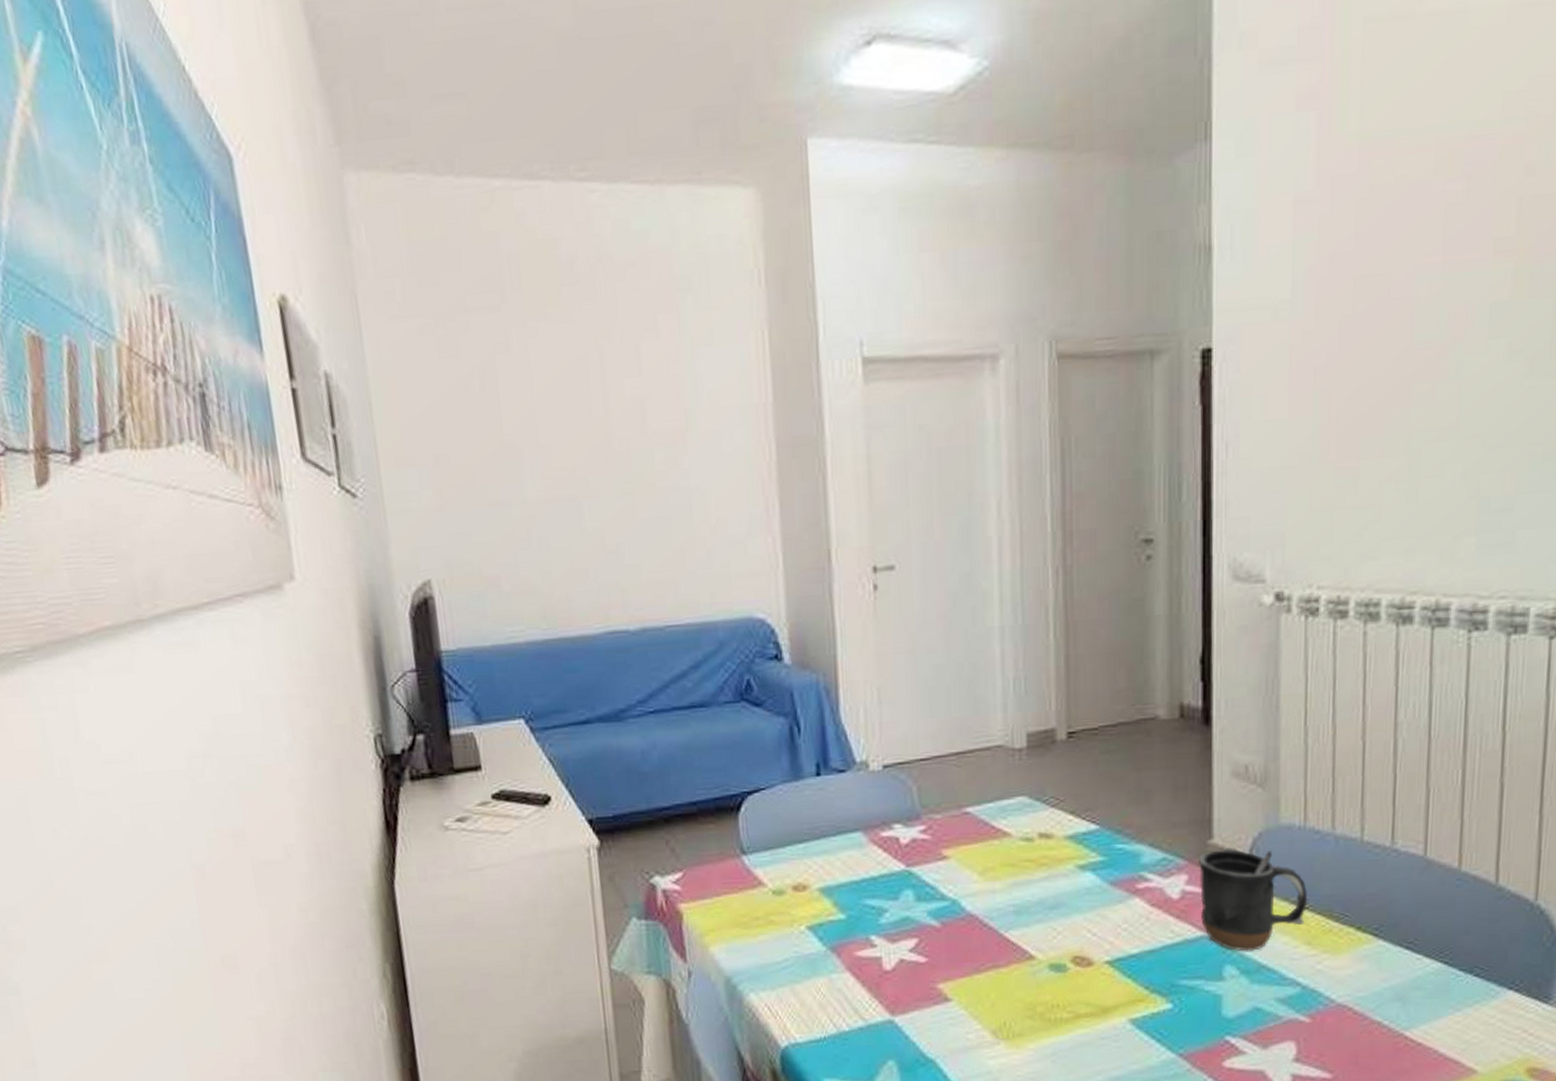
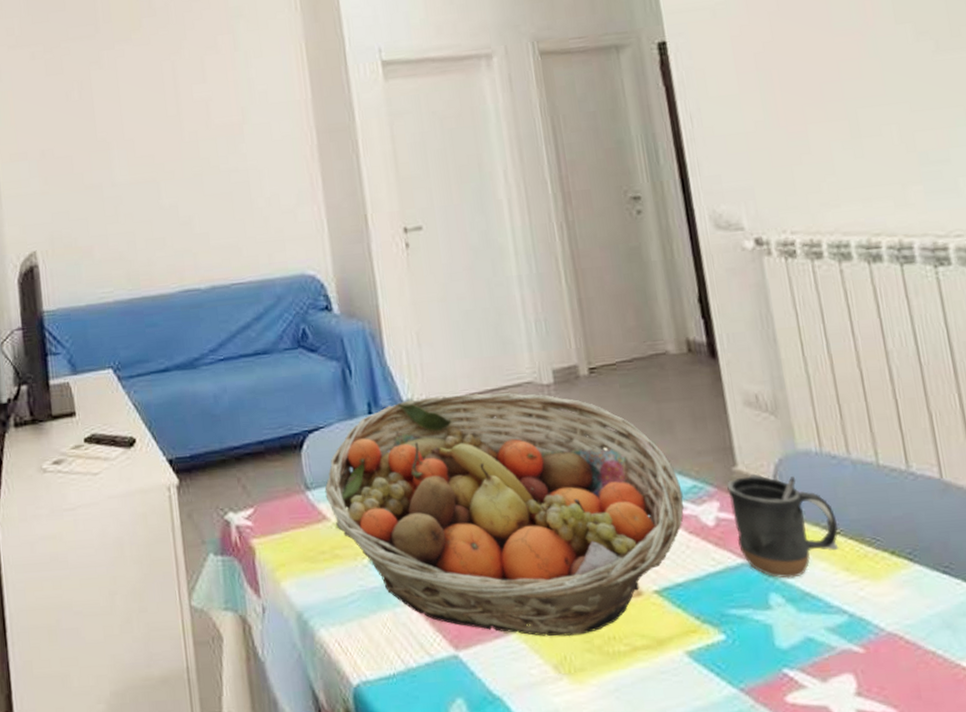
fruit basket: none [762,756,1150,1004] -> present [325,392,684,636]

